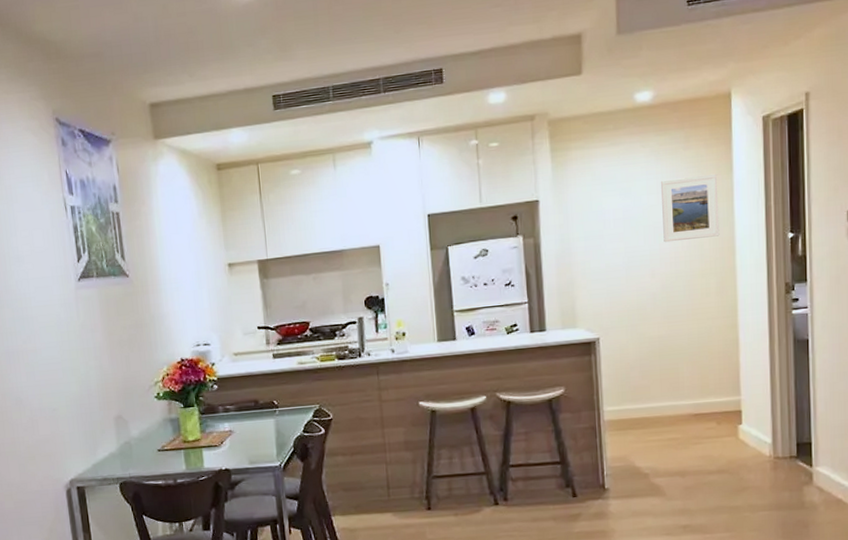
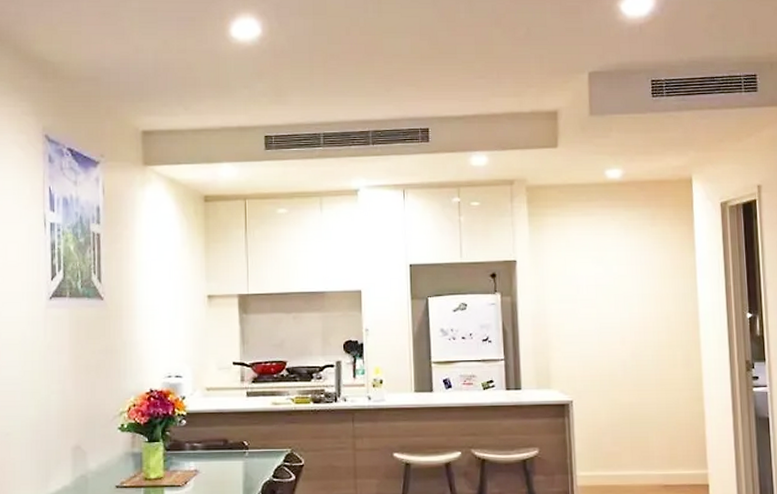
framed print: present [661,173,720,243] -> none [630,251,685,312]

